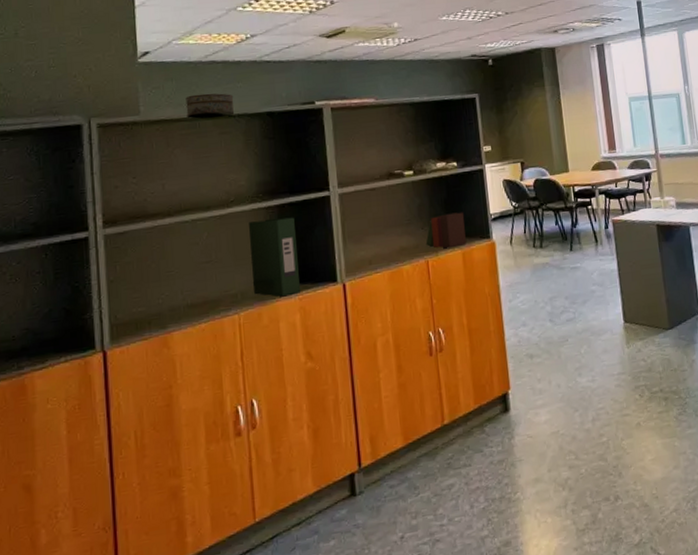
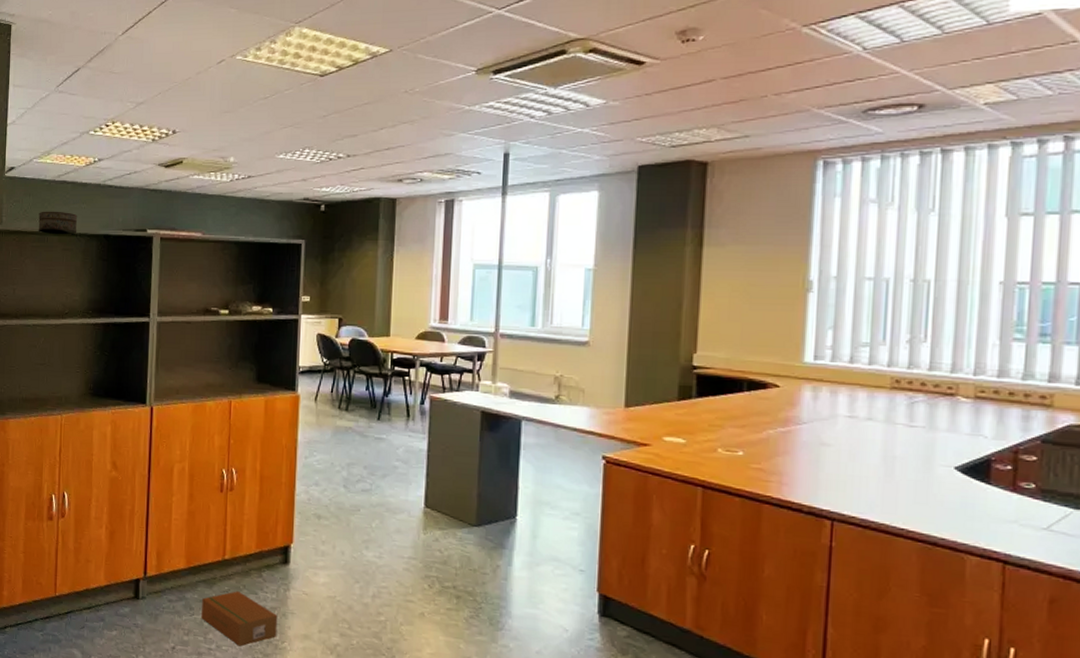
binder: present [249,217,300,297] -> none [76,334,116,408]
books: present [425,212,466,249] -> none [231,358,272,394]
box: none [426,454,509,512] -> present [201,591,278,646]

